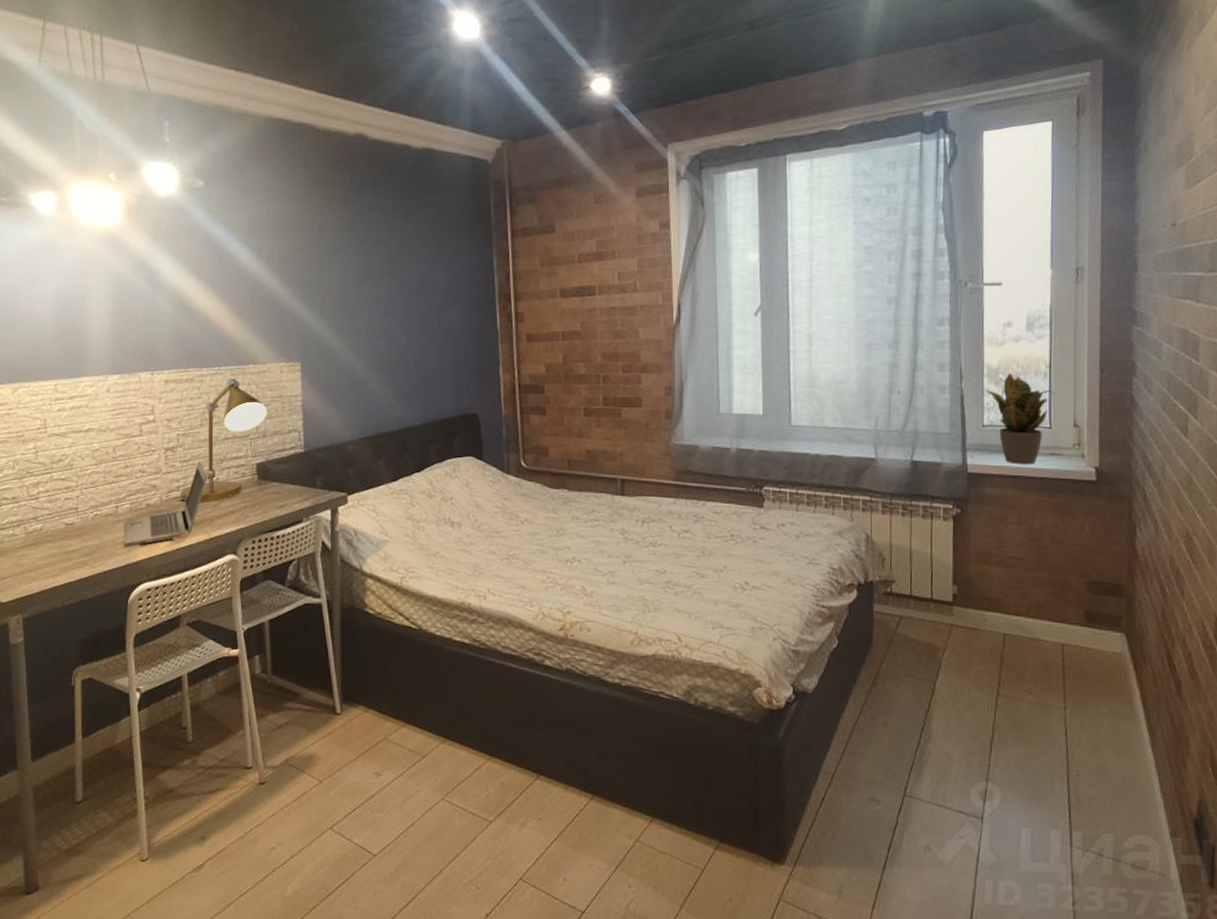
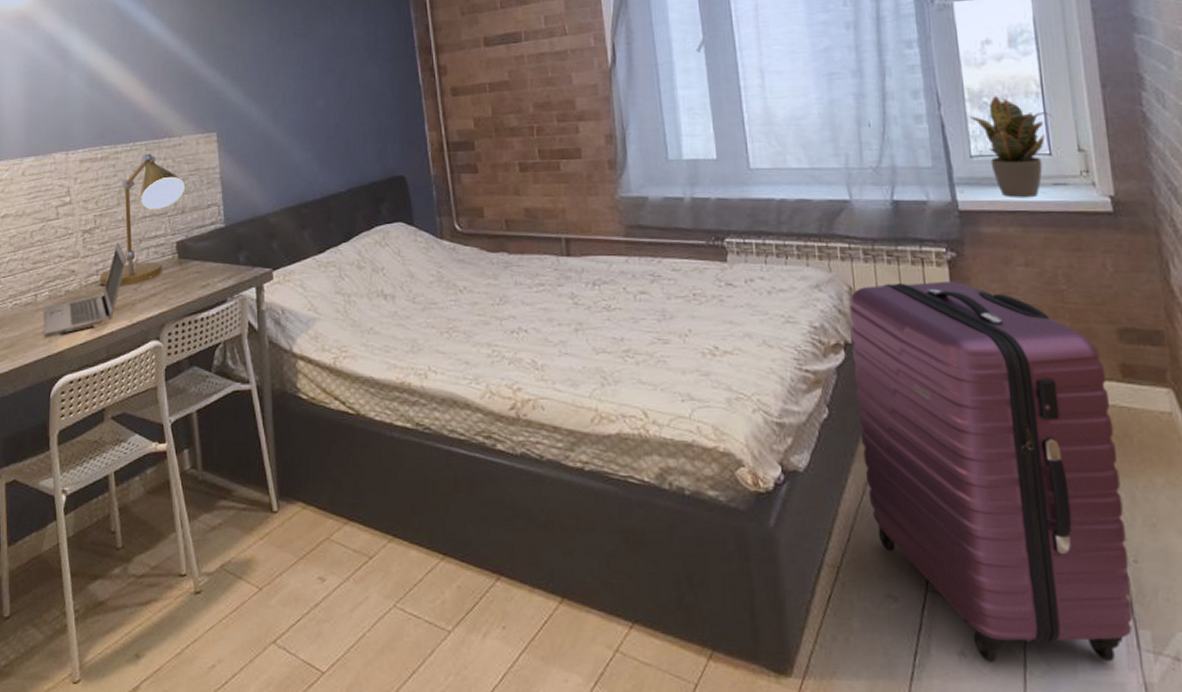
suitcase: none [863,533,1074,857] -> present [849,280,1134,663]

